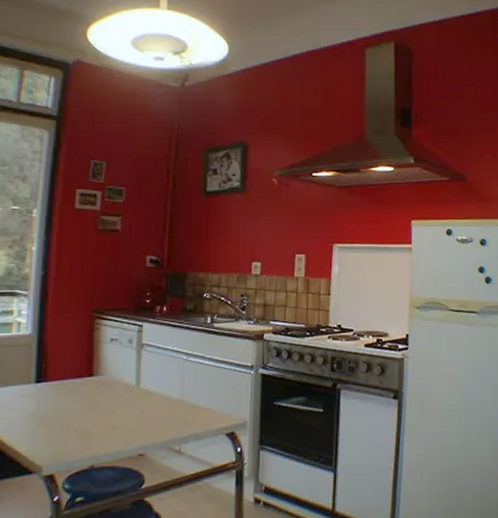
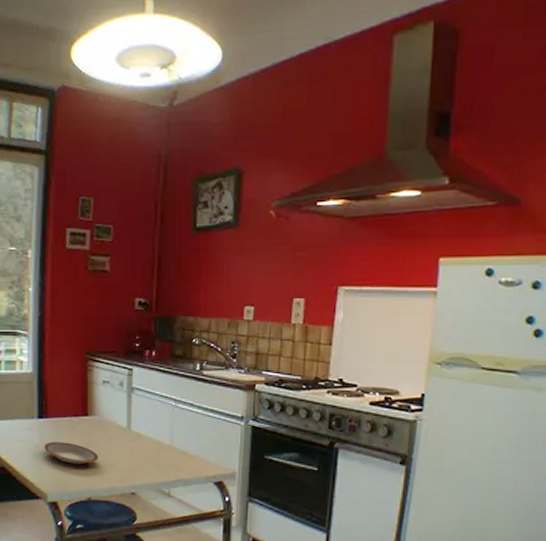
plate: none [40,406,104,430] -> present [43,442,99,465]

